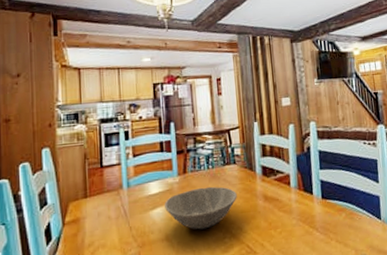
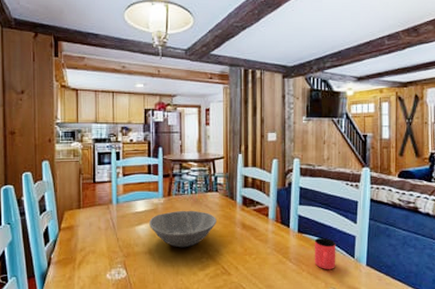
cup: none [339,201,364,235] -> present [314,237,336,269]

